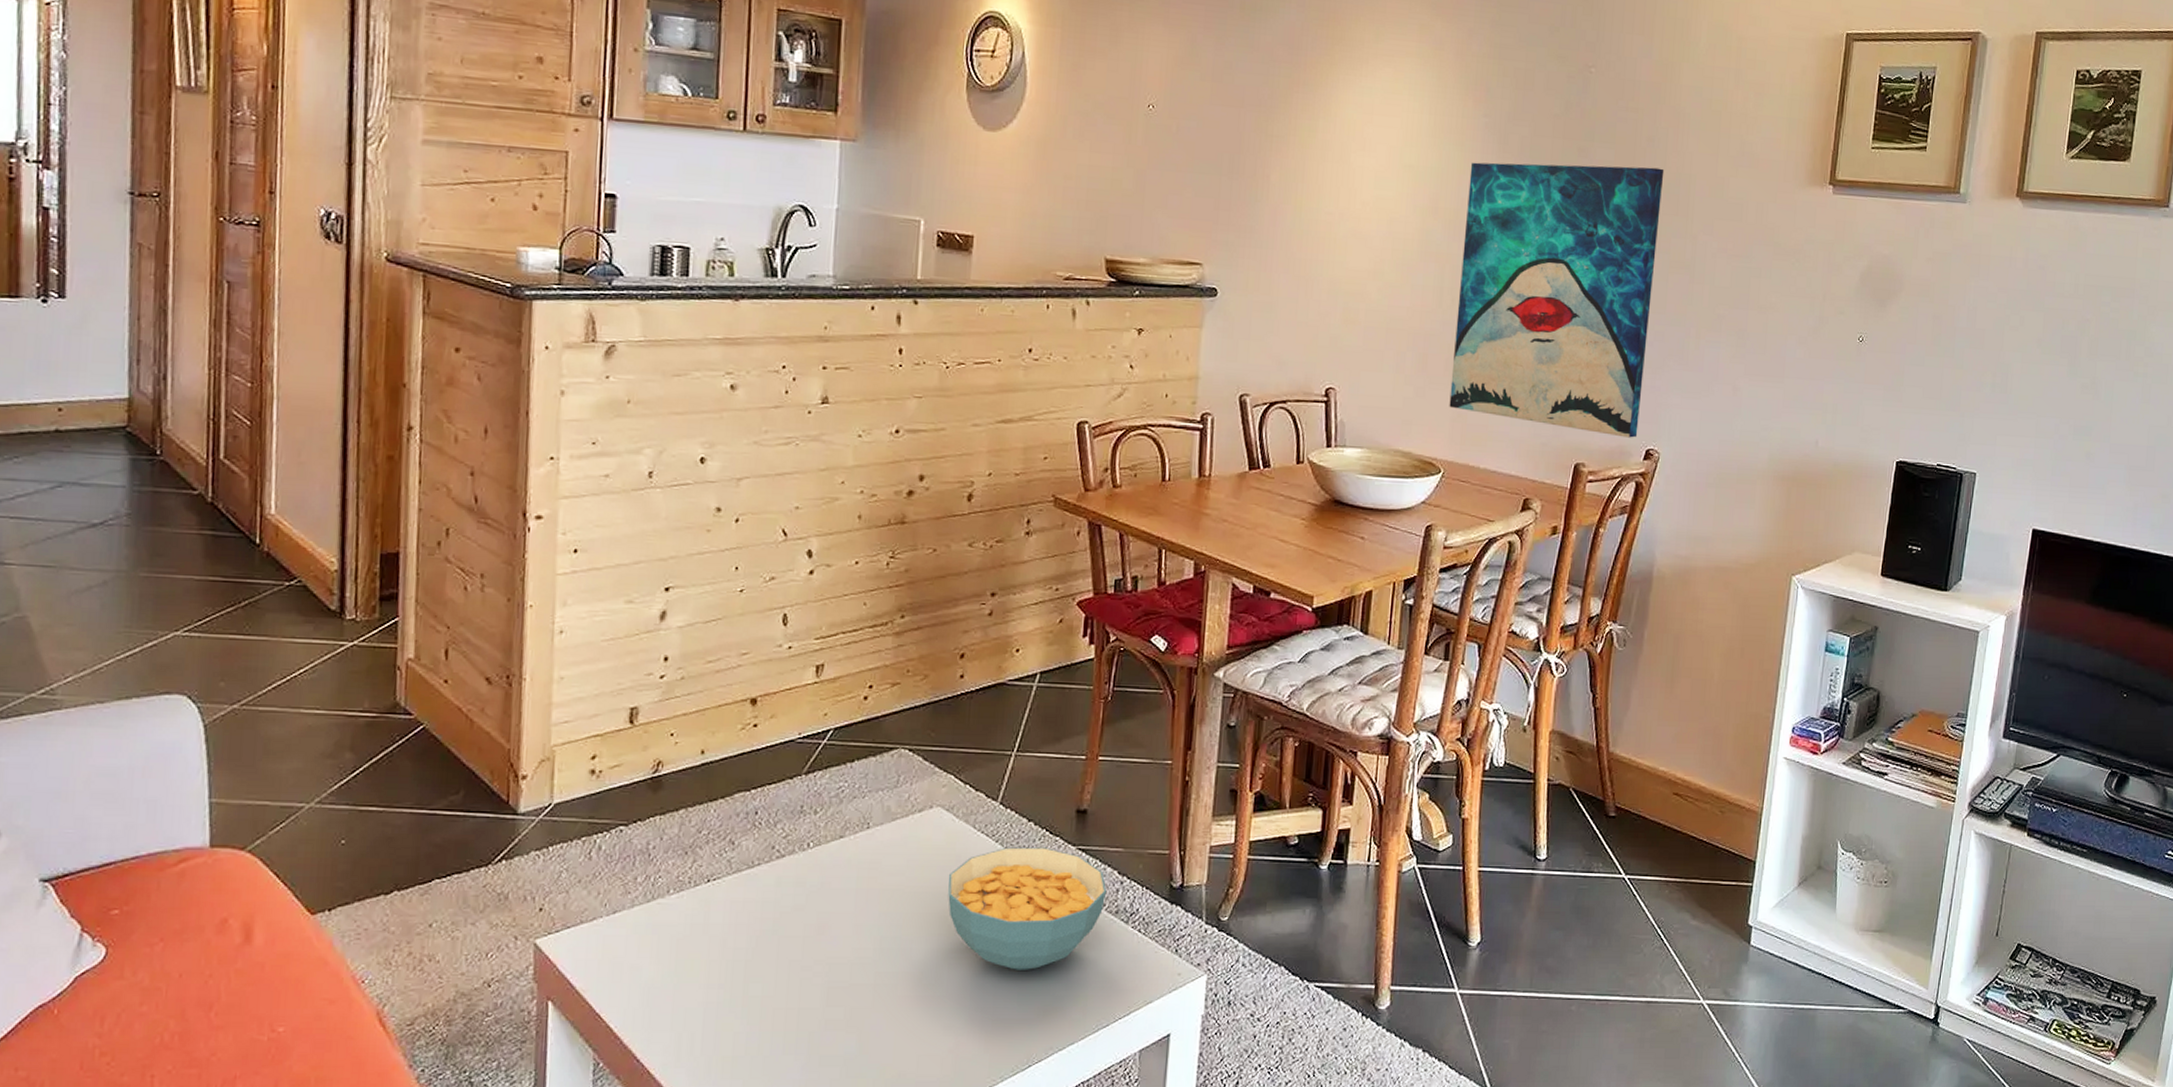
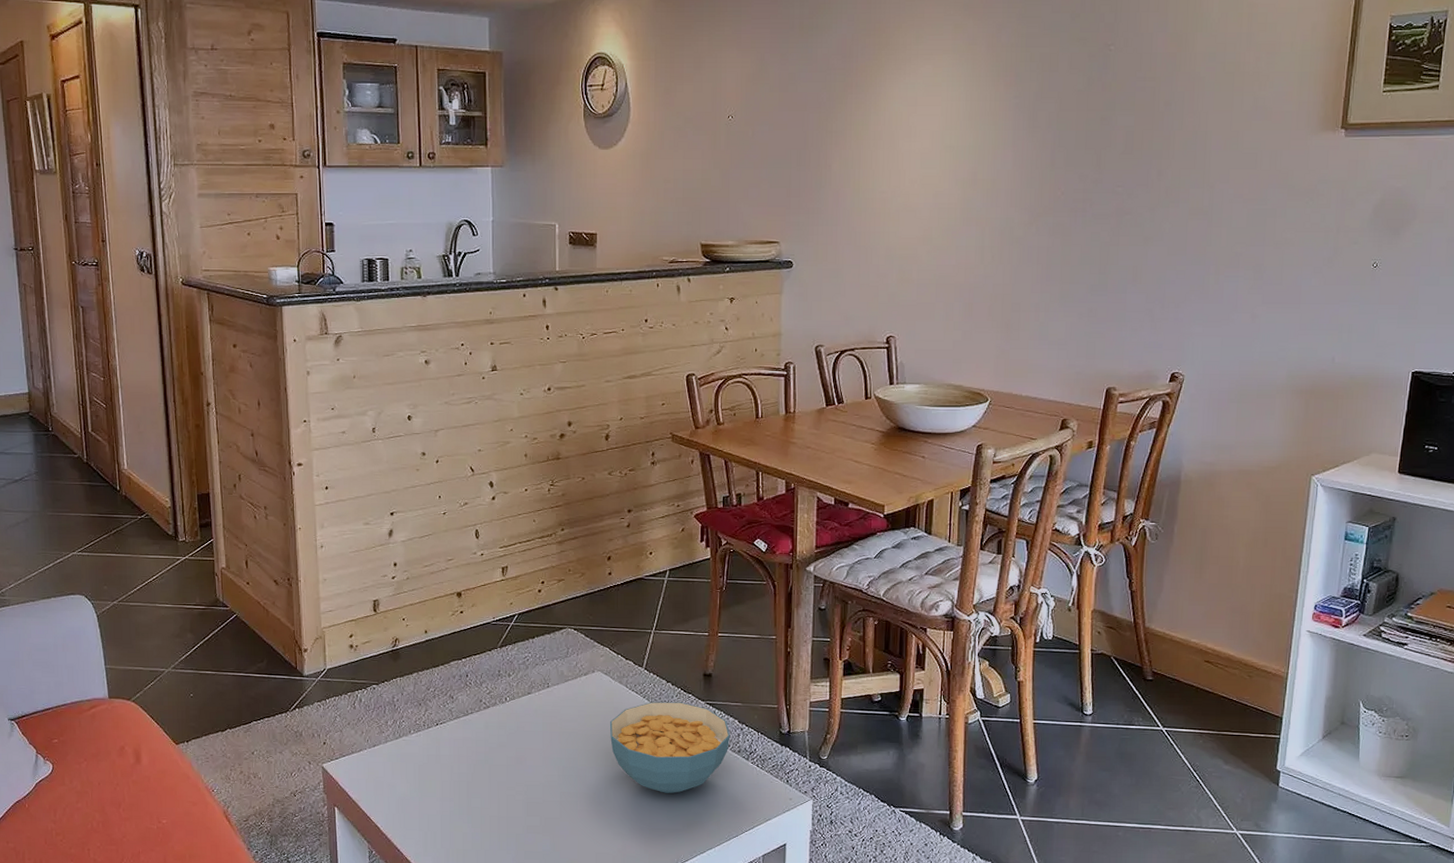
wall art: present [1449,162,1665,438] -> none [993,128,1182,364]

